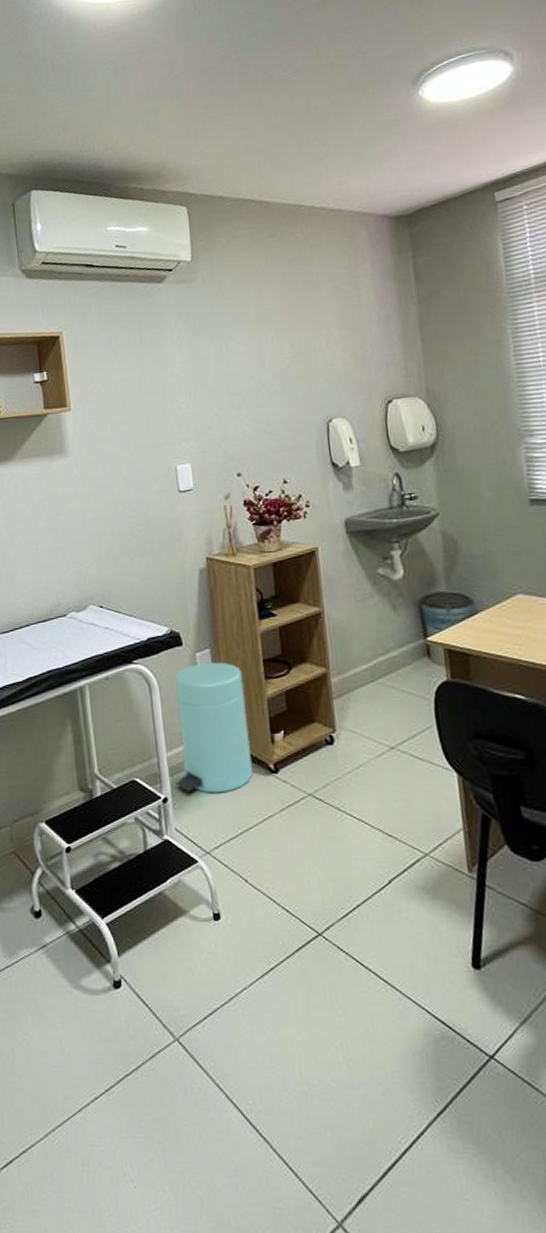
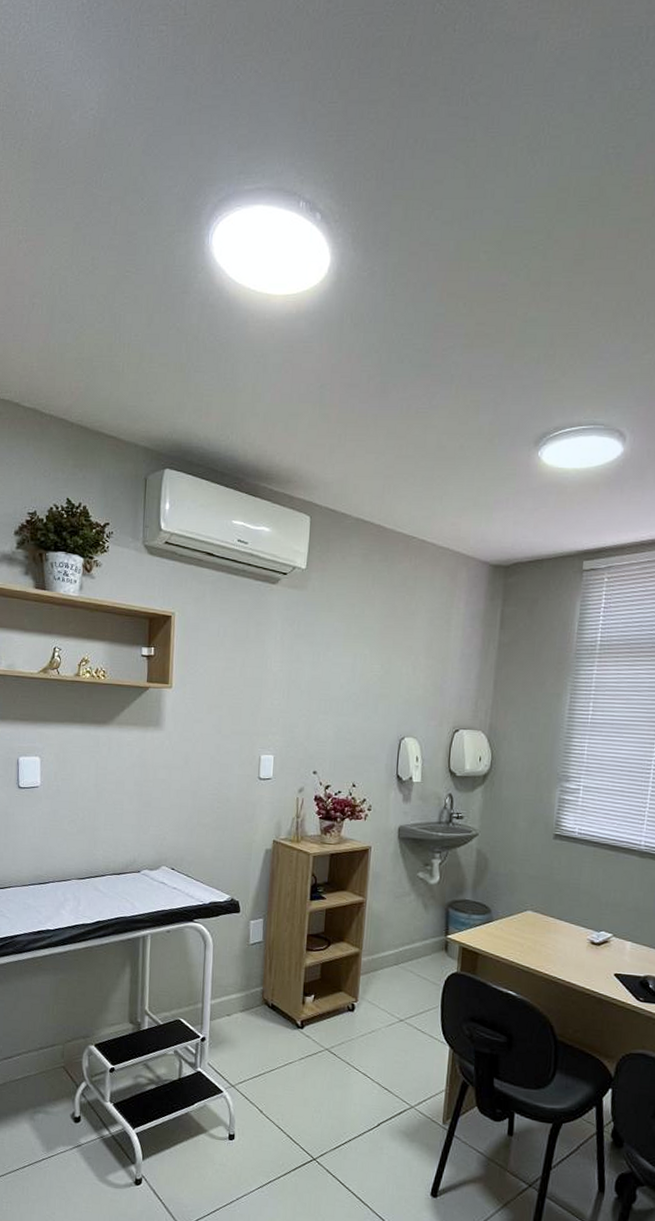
trash can: present [175,662,253,793] -> none [214,929,287,1039]

